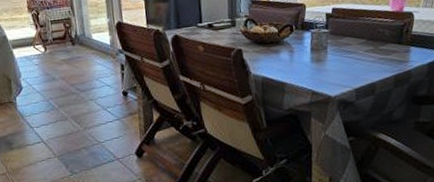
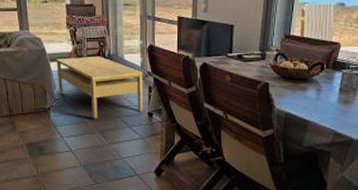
coffee table: none [19,37,117,105] -> present [56,55,144,119]

